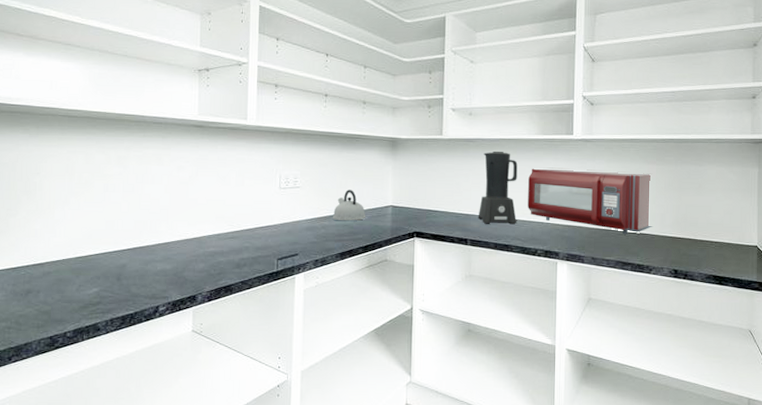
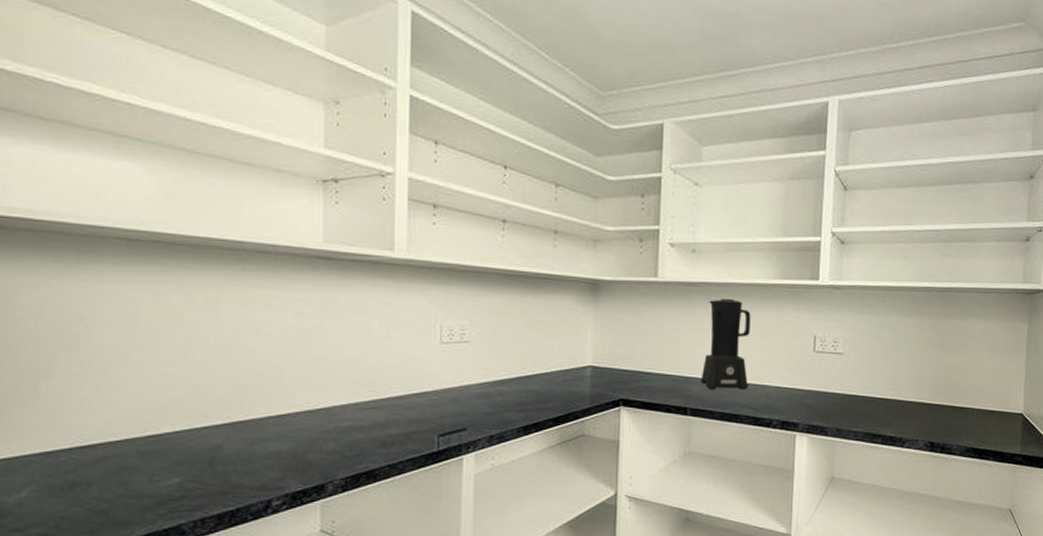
kettle: present [332,190,366,221] -> none [512,345,558,386]
microwave: present [528,167,653,235] -> none [762,319,910,401]

